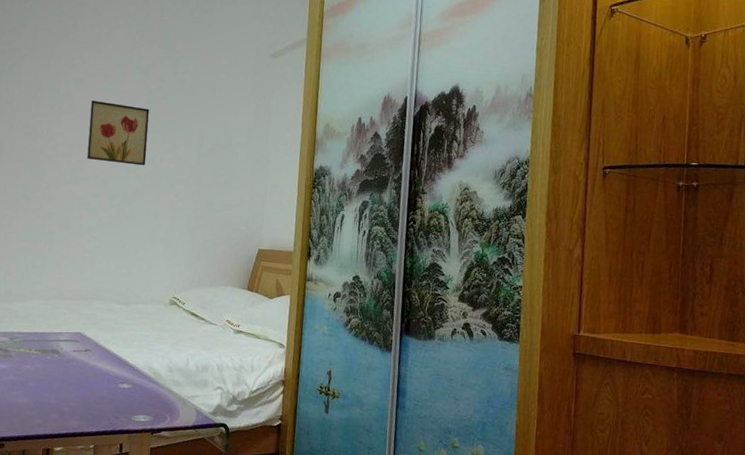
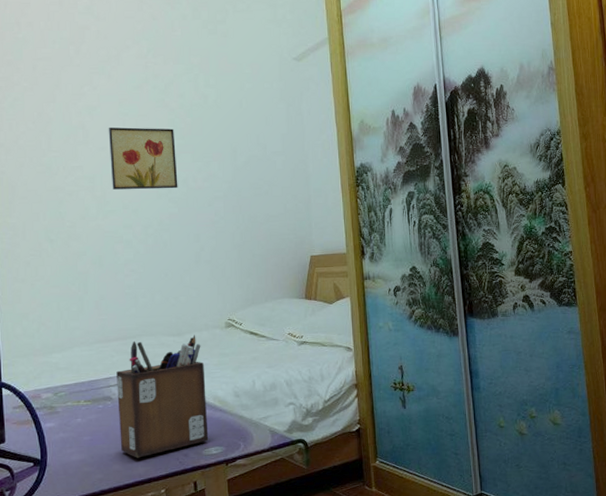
desk organizer: none [60,302,145,412] -> present [116,334,209,458]

